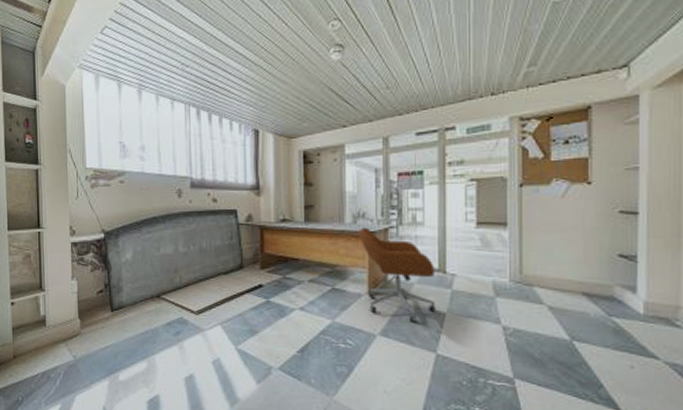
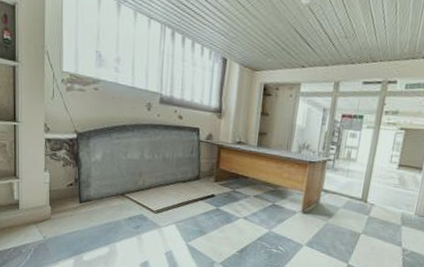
office chair: present [359,227,435,322] -> none [300,157,359,238]

